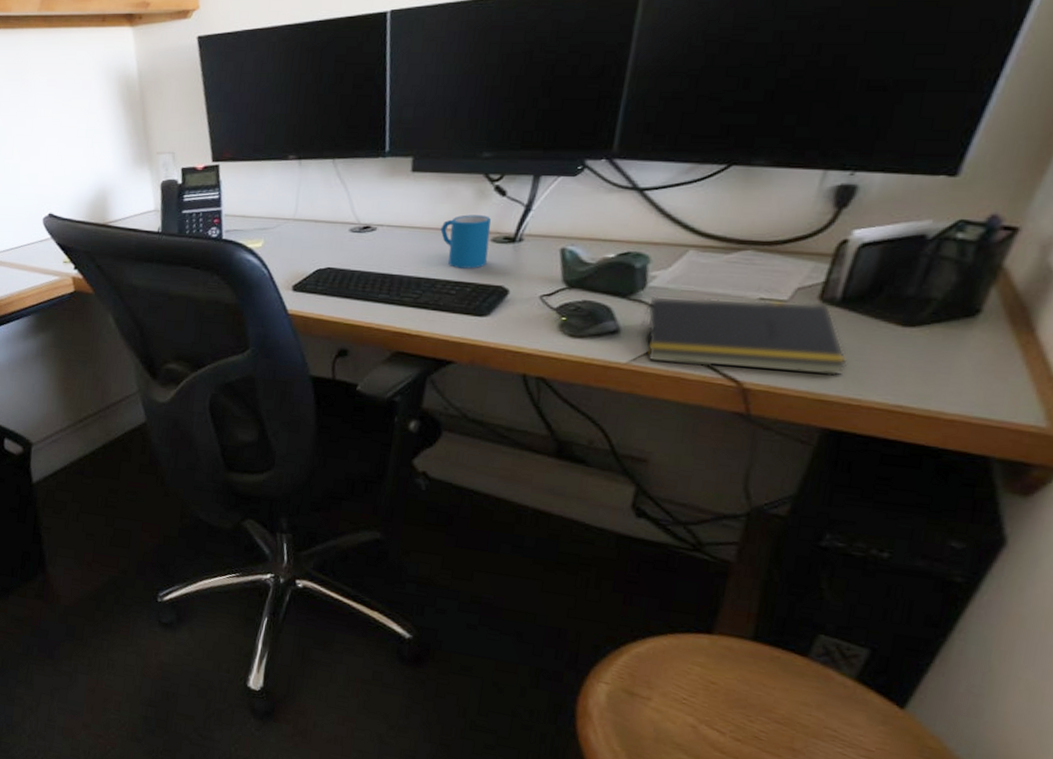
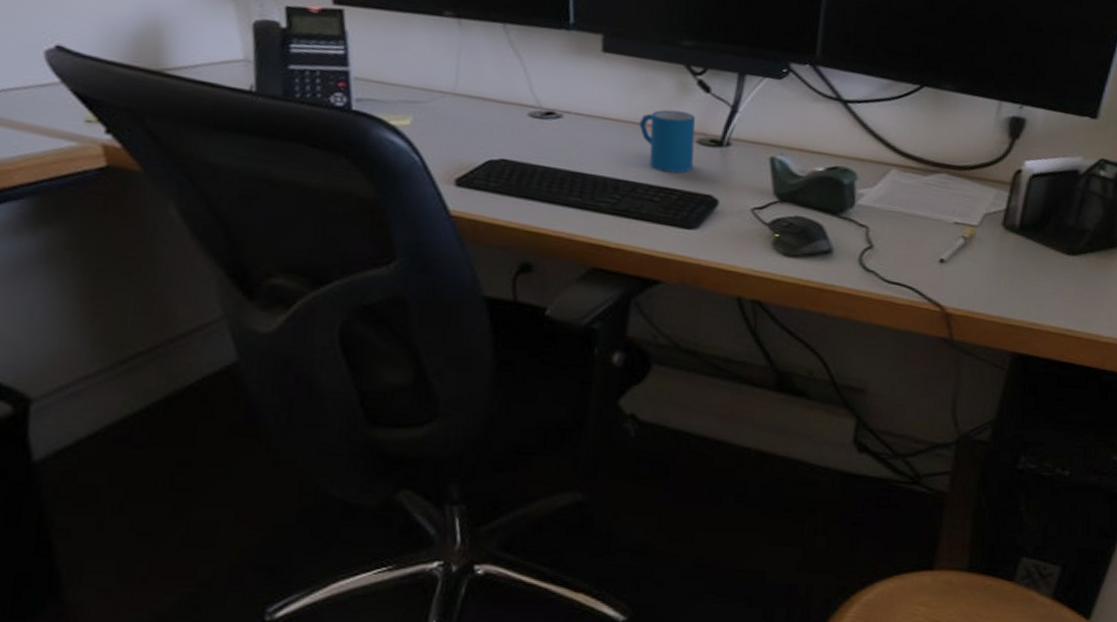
notepad: present [640,296,848,376] -> none [851,215,1028,301]

